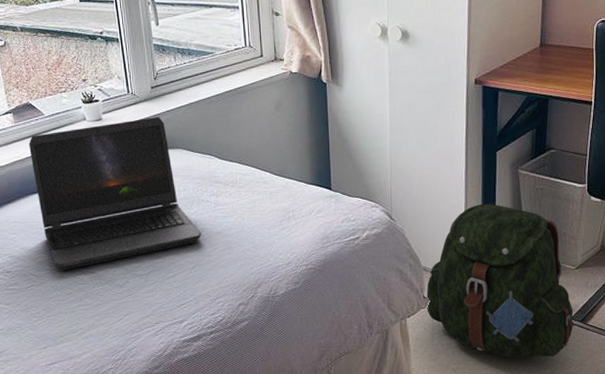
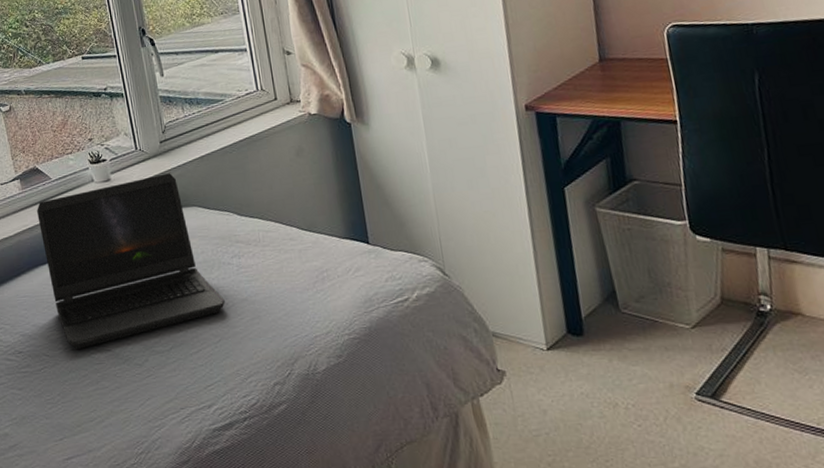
backpack: present [426,203,575,358] -> none [499,250,704,447]

